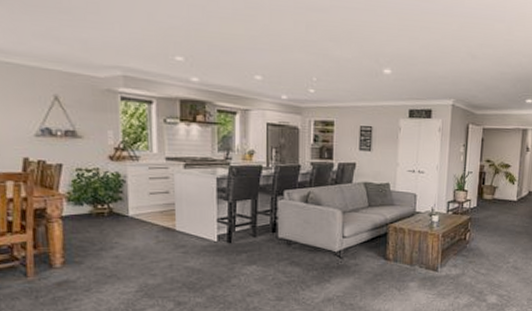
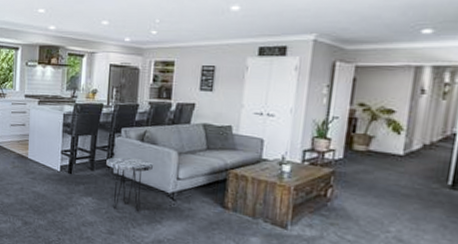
side table: none [270,221,320,275] -> present [106,157,154,211]

